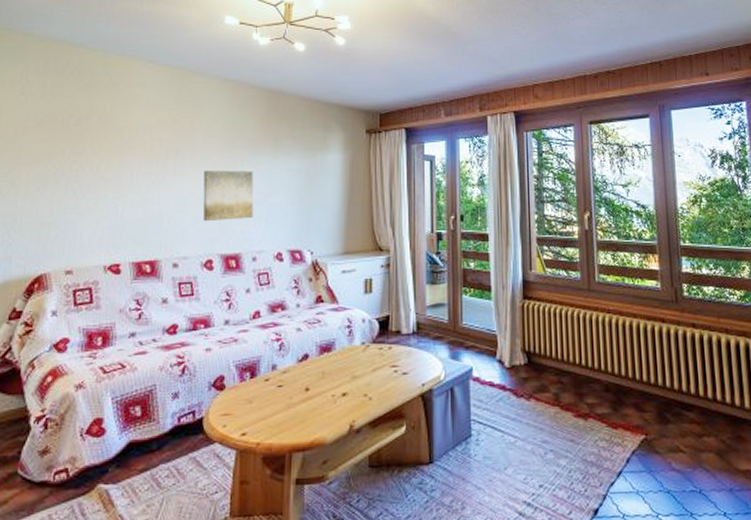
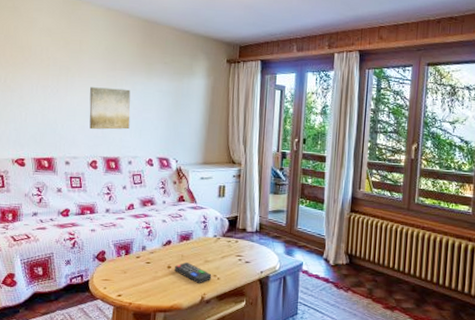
remote control: none [314,381,362,409] -> present [175,262,212,284]

